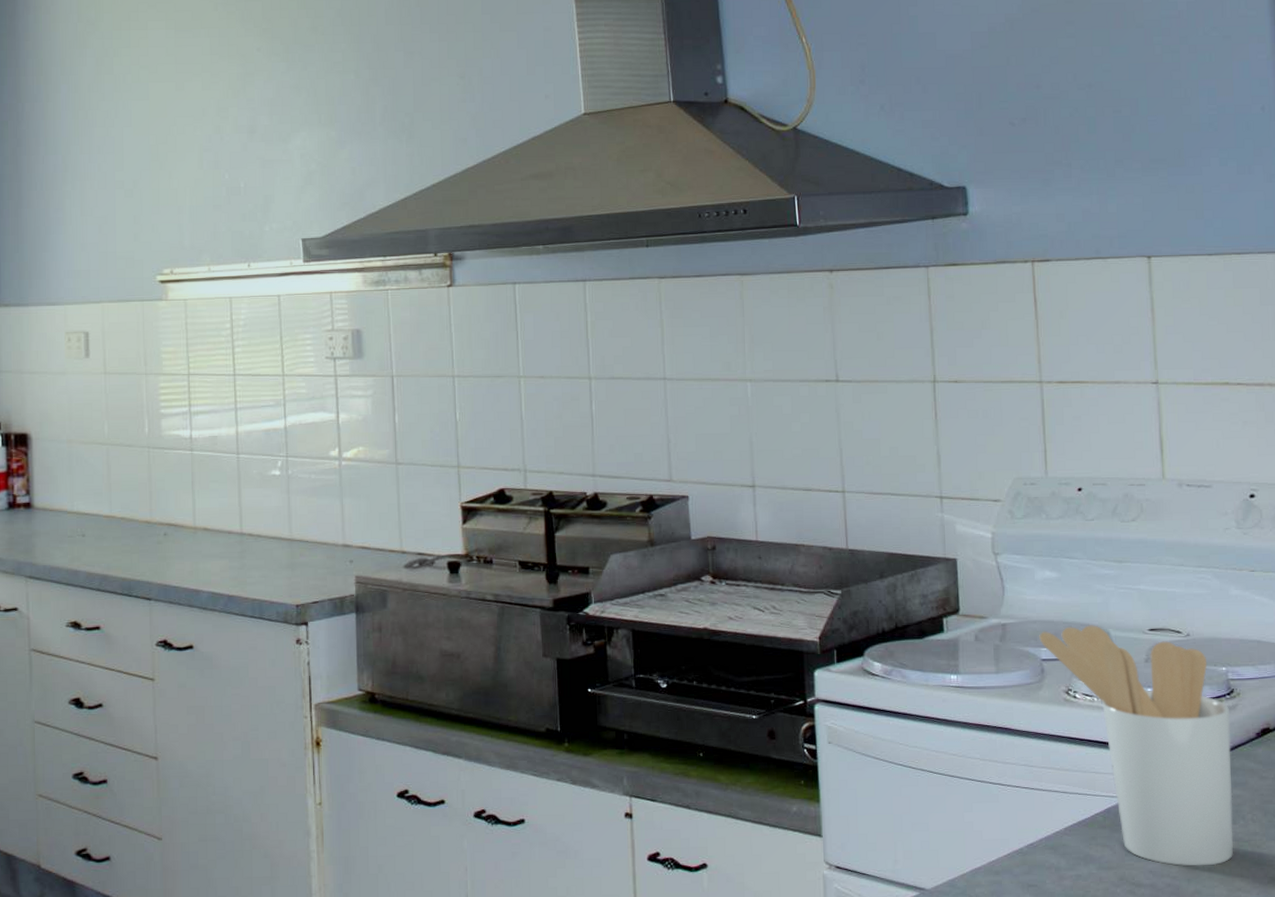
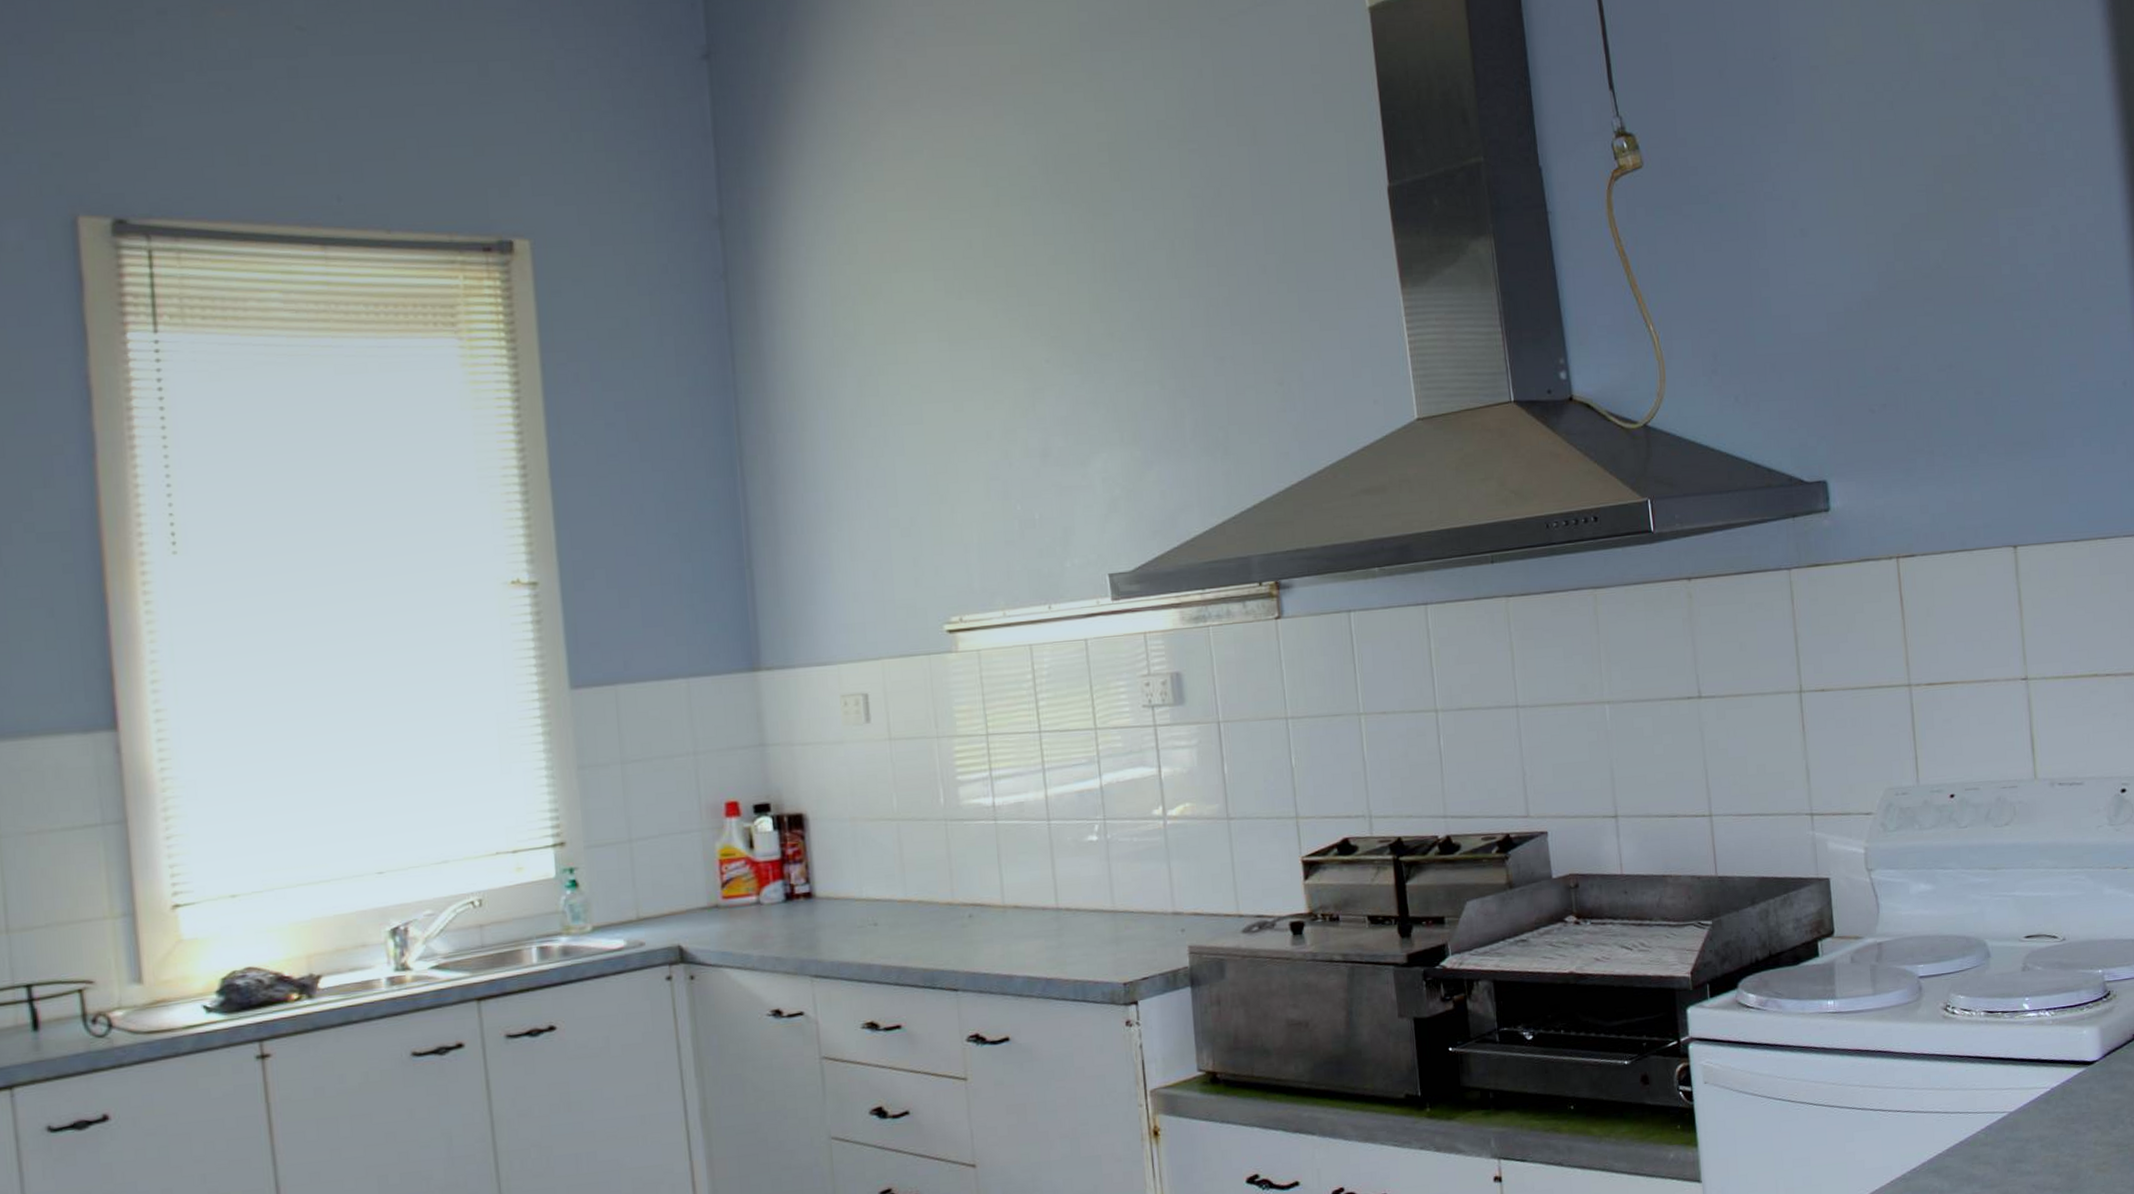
utensil holder: present [1038,625,1233,866] -> none [1915,936,2114,1177]

